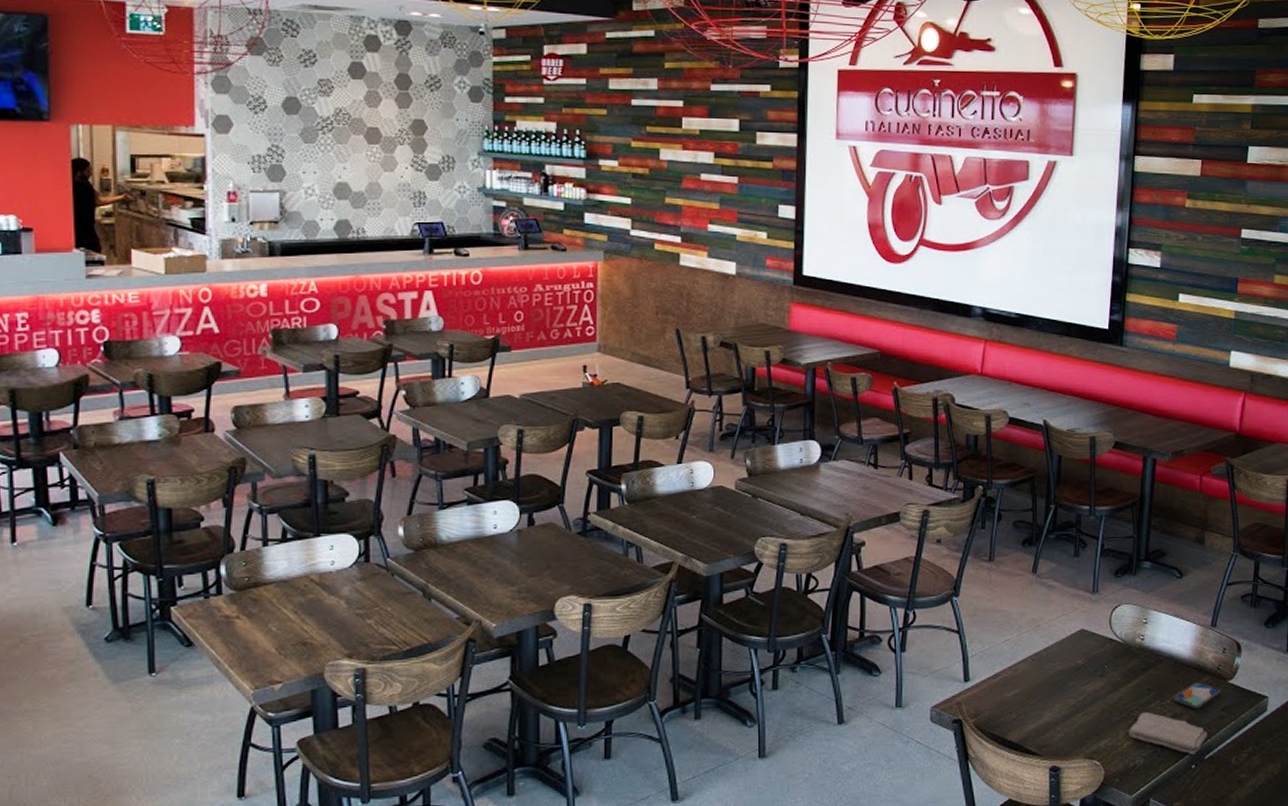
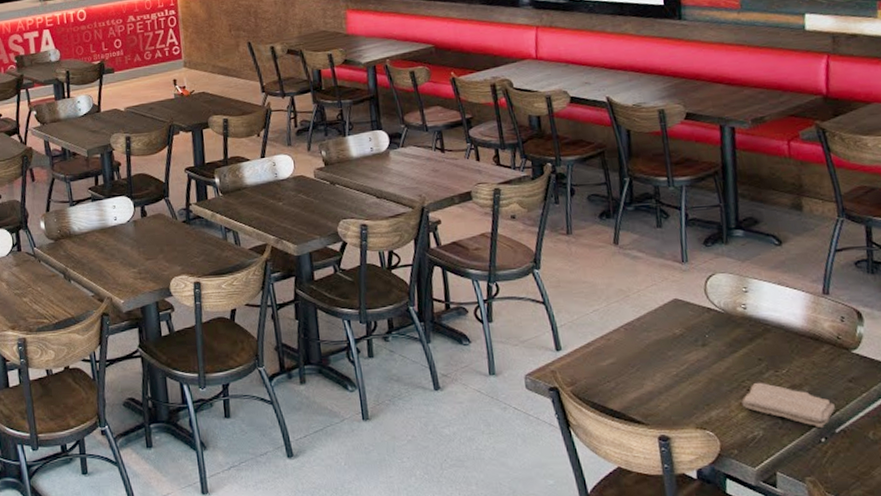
smartphone: present [1173,682,1221,709] -> none [789,352,845,380]

